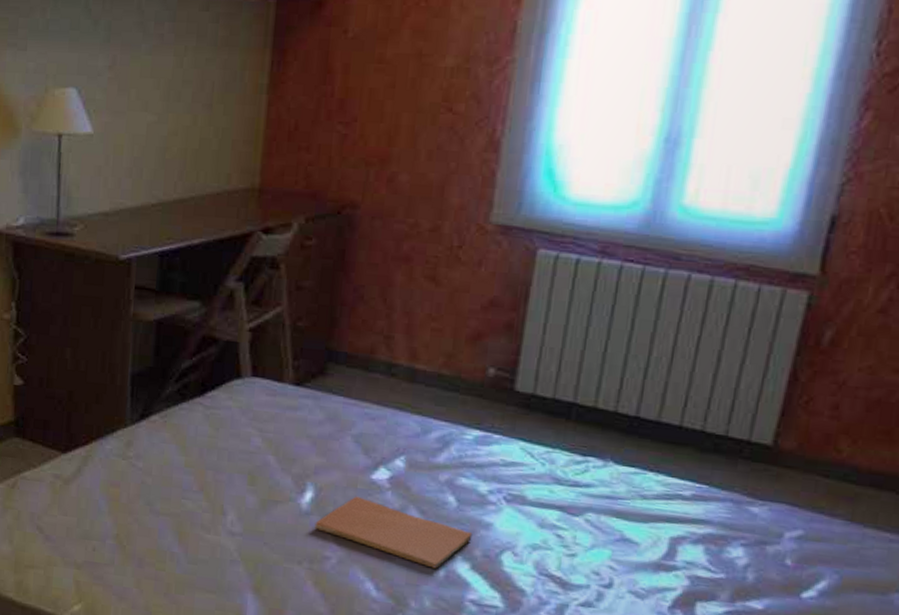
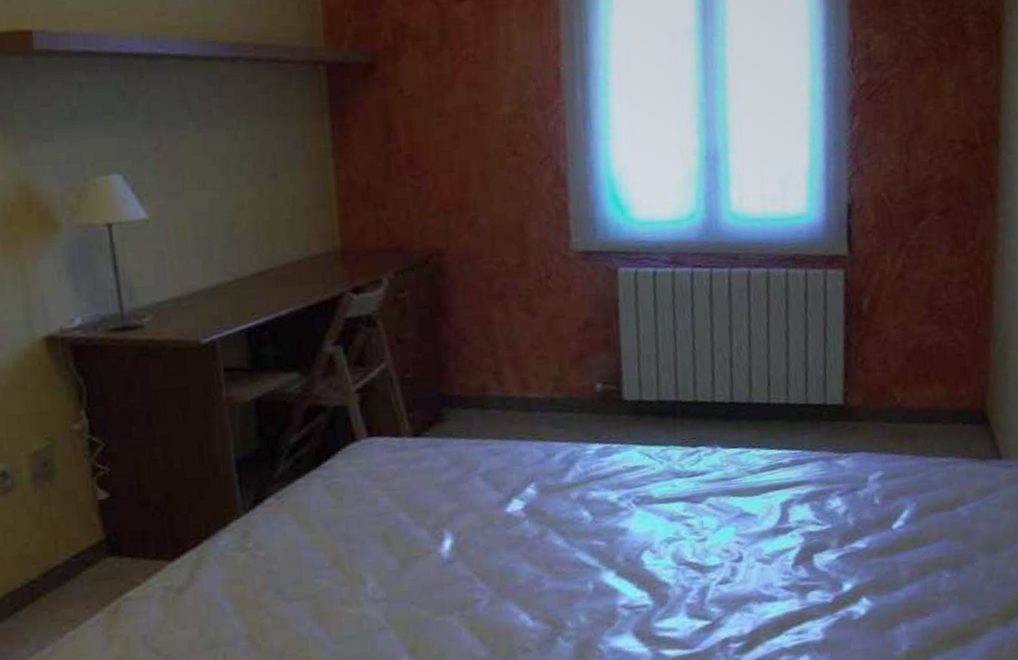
book: present [314,496,473,569] -> none [459,532,612,585]

